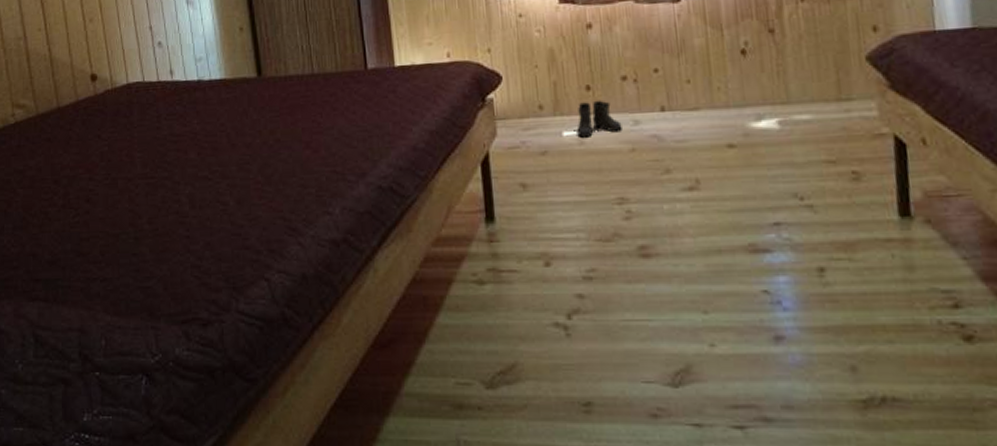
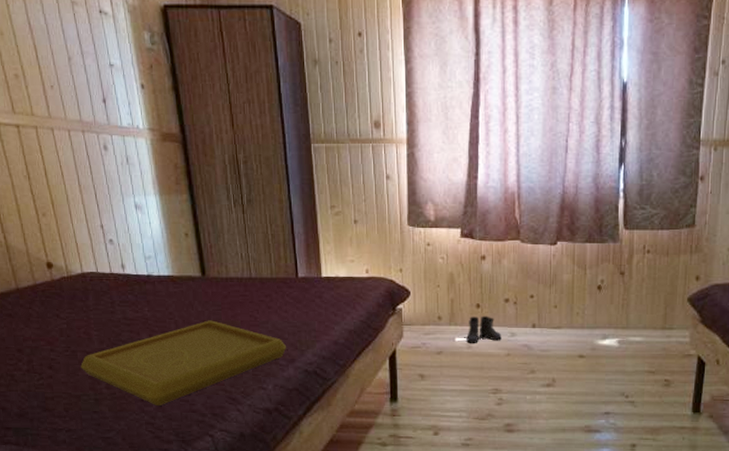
serving tray: none [121,130,355,242] -> present [81,320,286,405]

